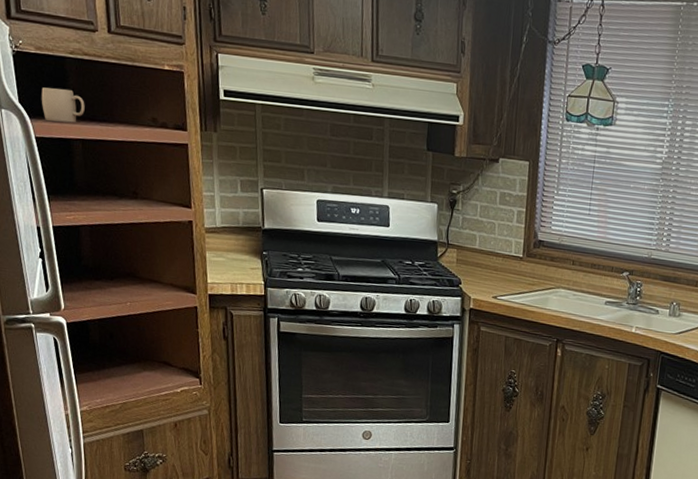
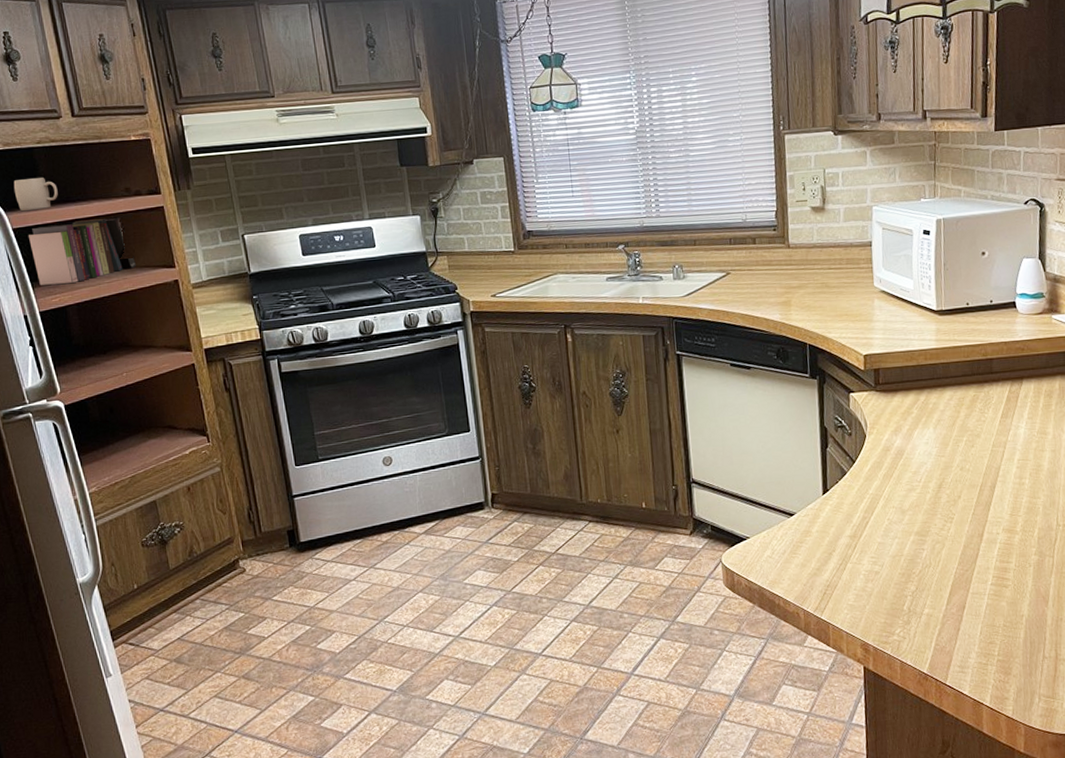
books: none [50,140,153,204] -> present [28,217,136,286]

